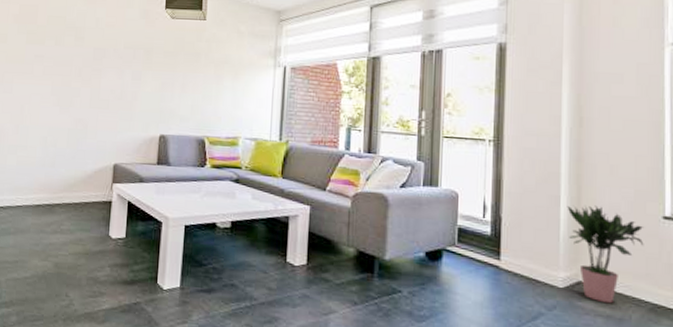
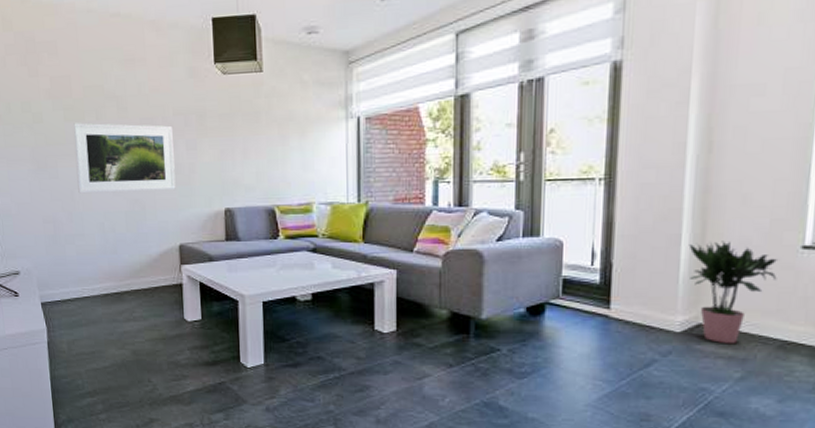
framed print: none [28,46,121,113] -> present [73,123,176,194]

